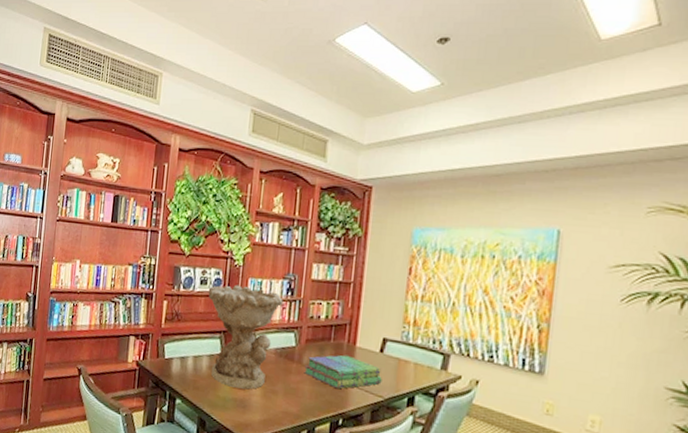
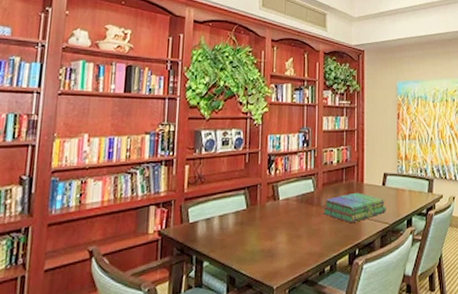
decorative bowl: present [208,285,283,390] -> none [230,142,300,239]

